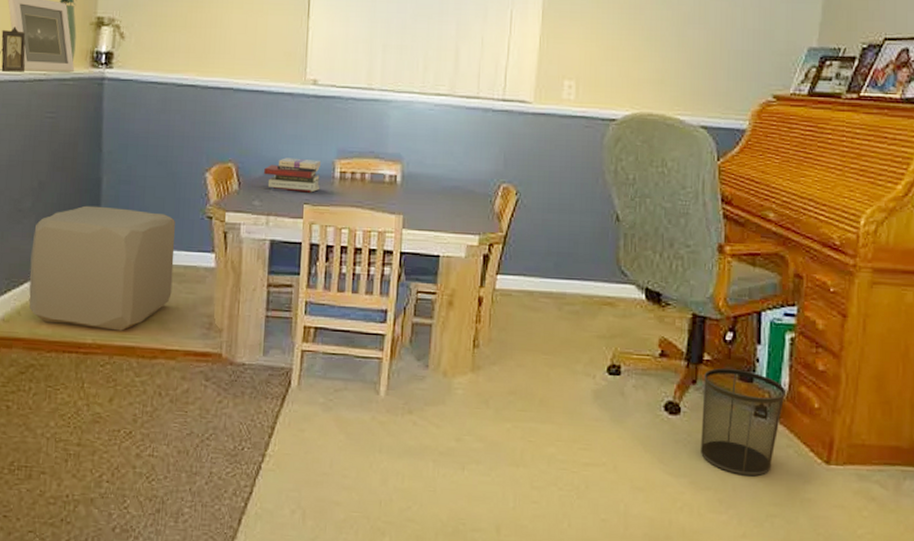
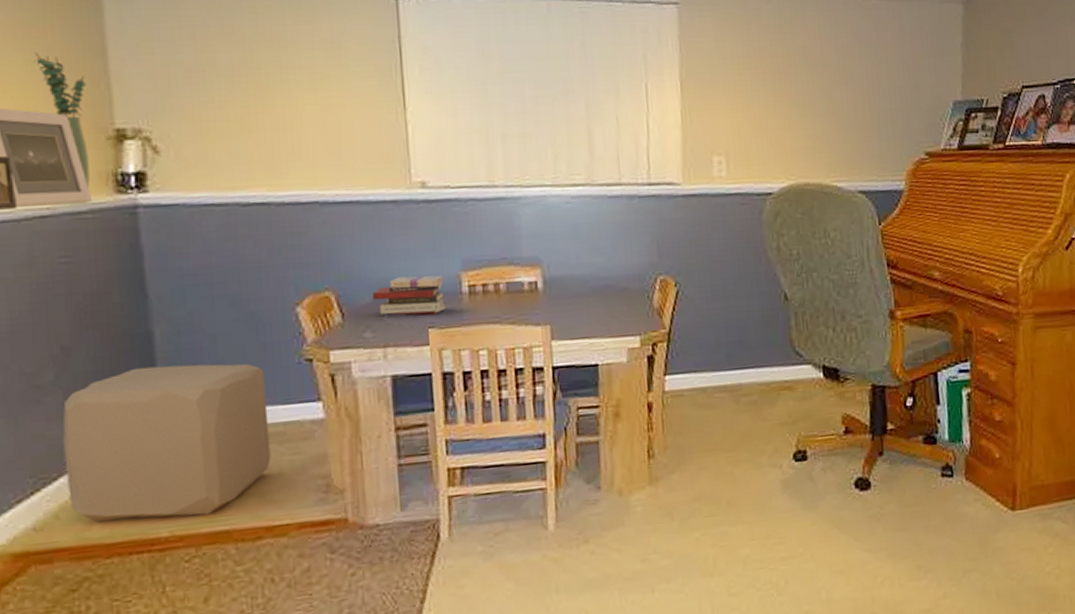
waste bin: present [701,368,787,477] -> none [889,433,969,538]

